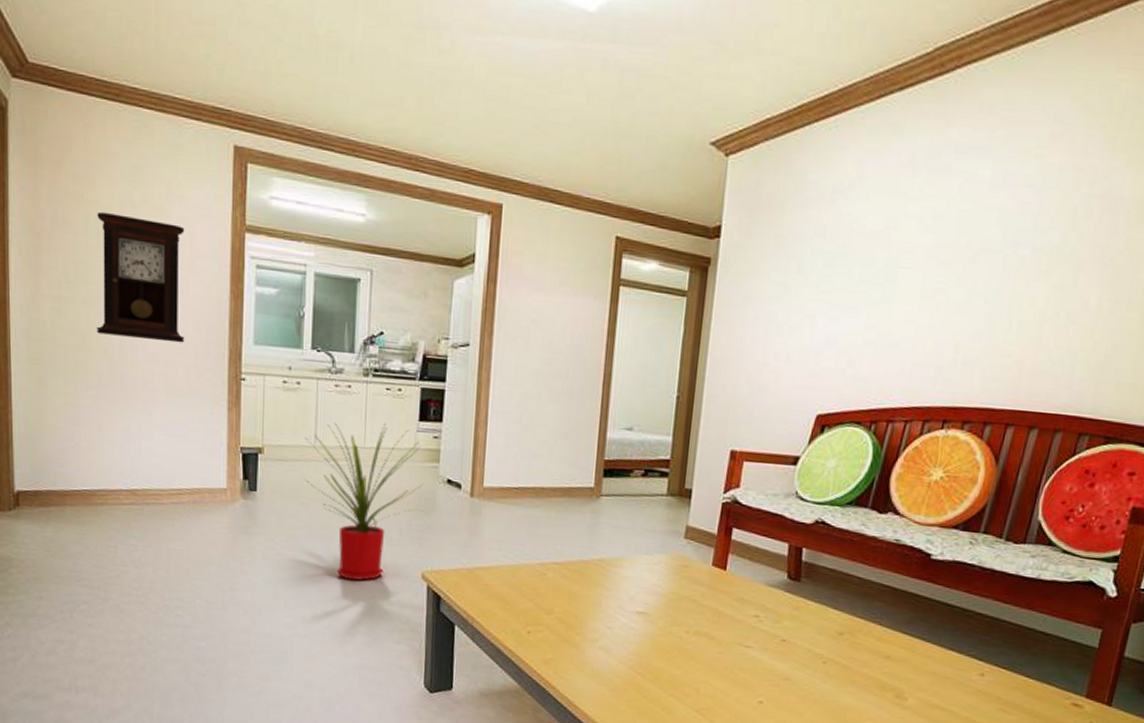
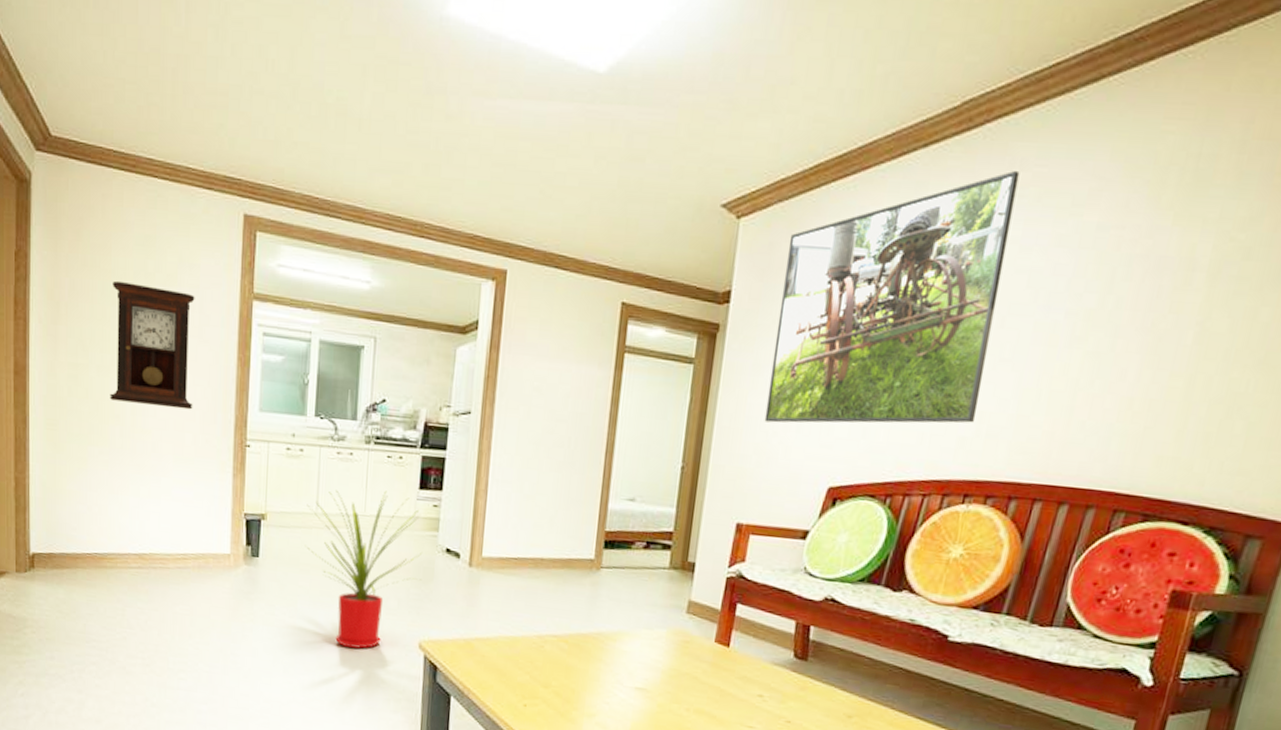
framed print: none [755,113,989,354] -> present [764,170,1020,424]

